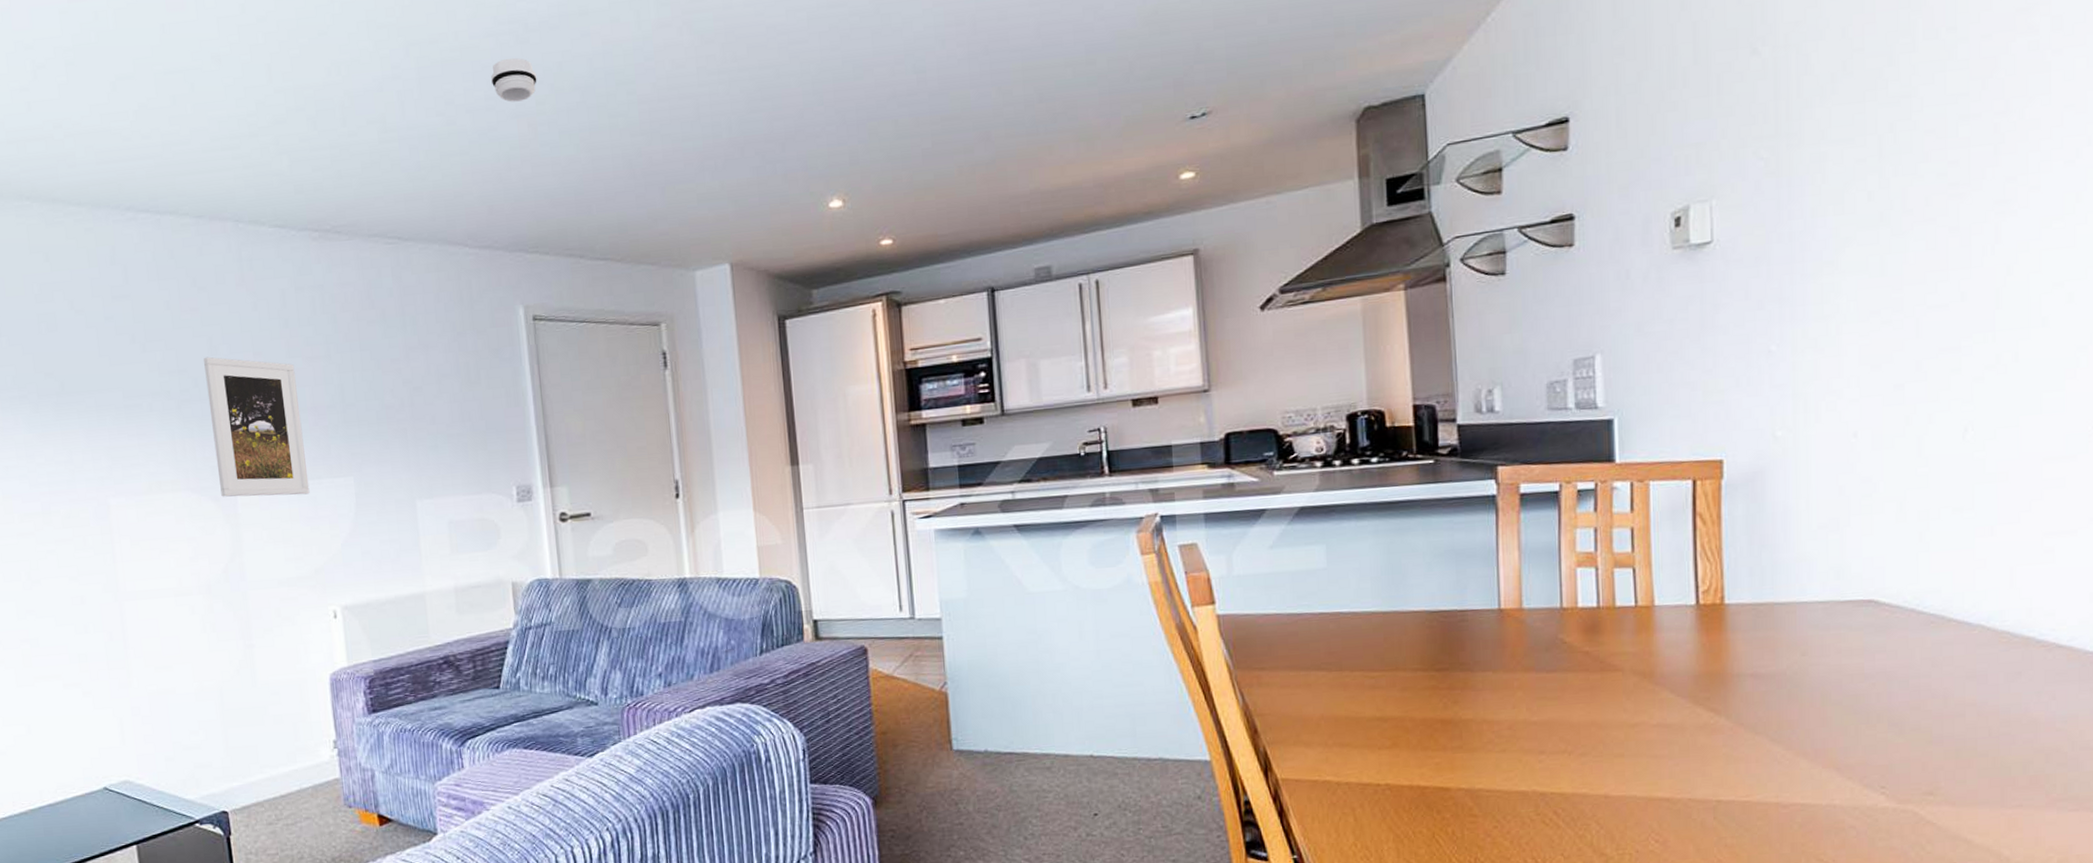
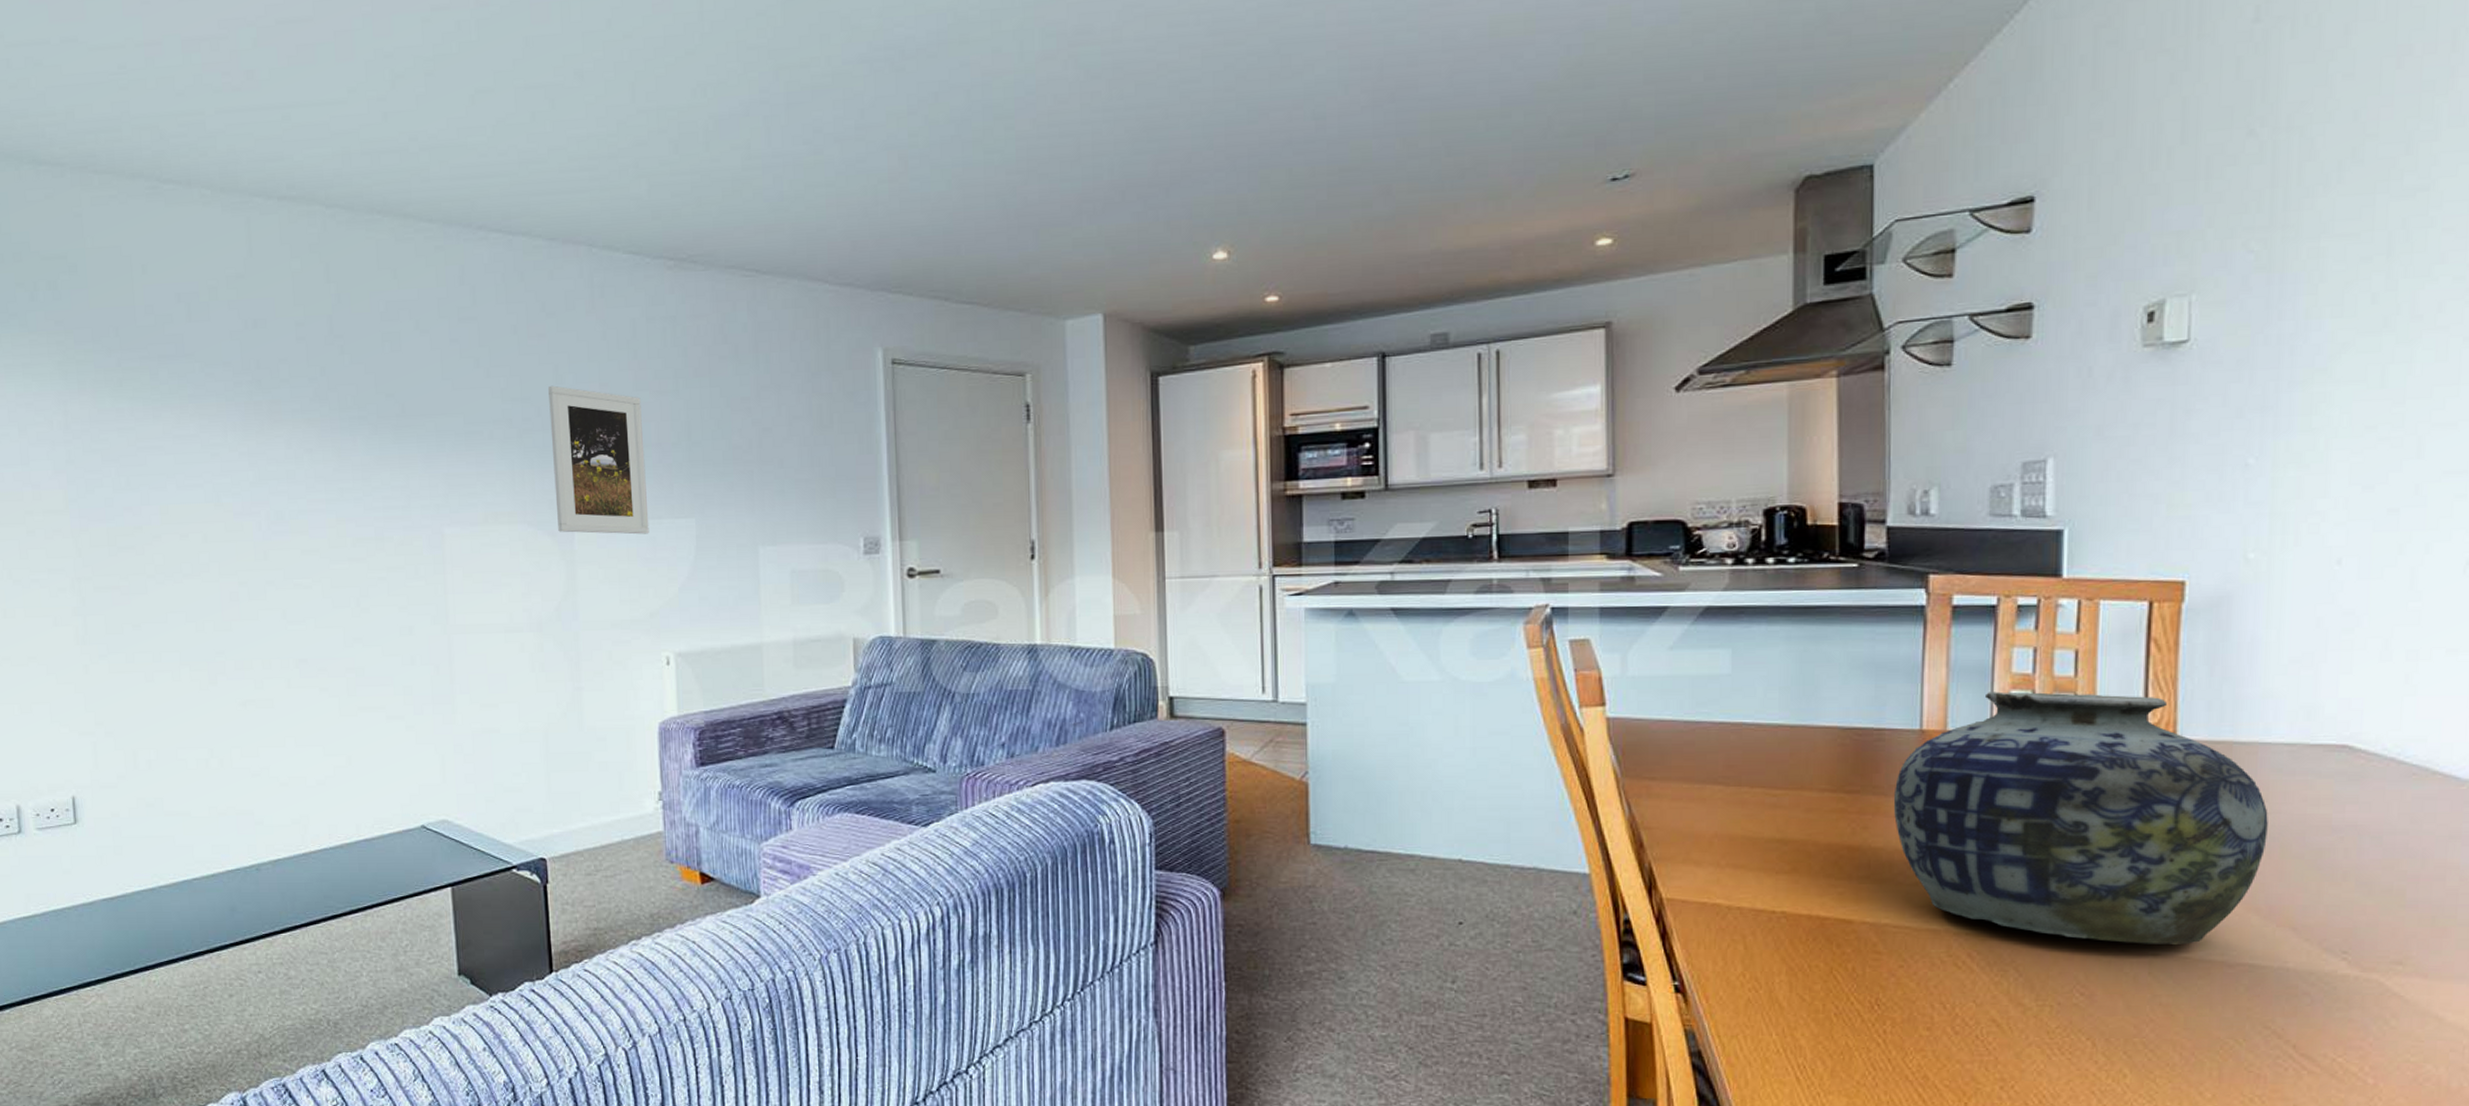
smoke detector: present [491,58,537,102] -> none [863,86,911,133]
vase: none [1478,566,1809,792] -> present [1893,692,2268,946]

